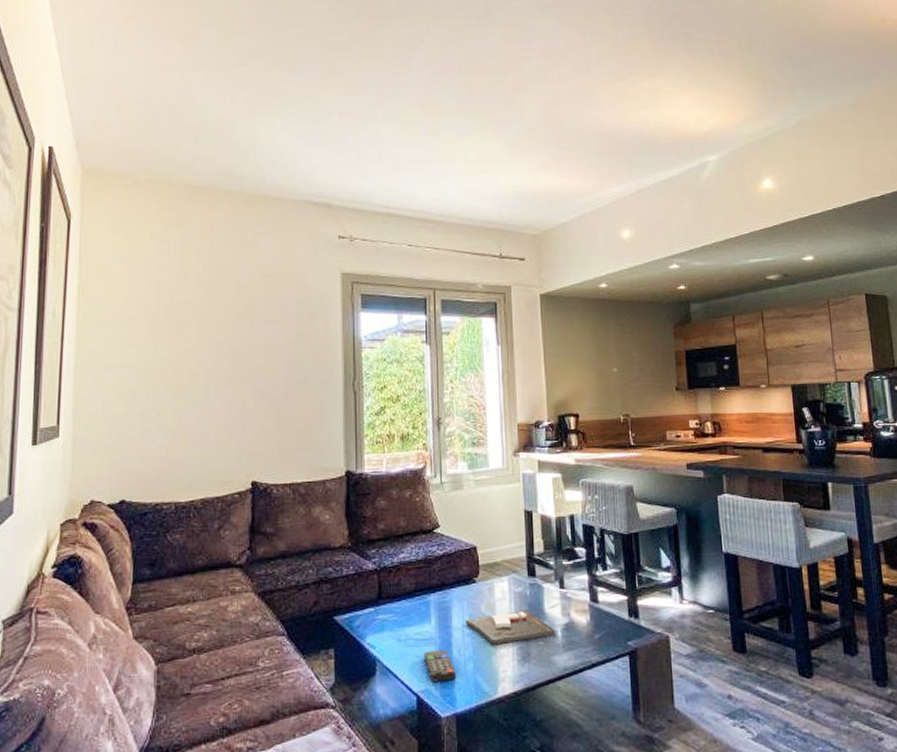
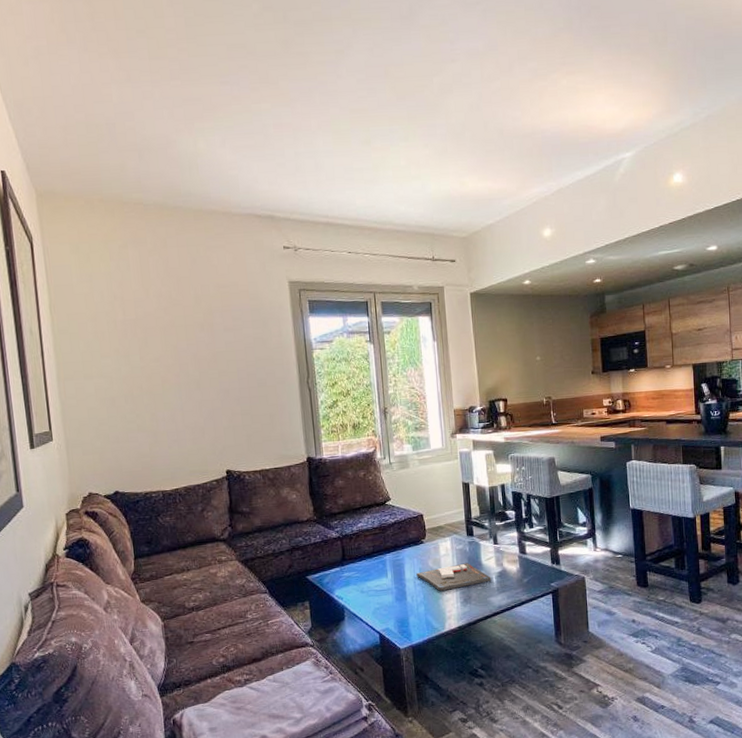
remote control: present [423,650,456,682] -> none [383,597,410,623]

